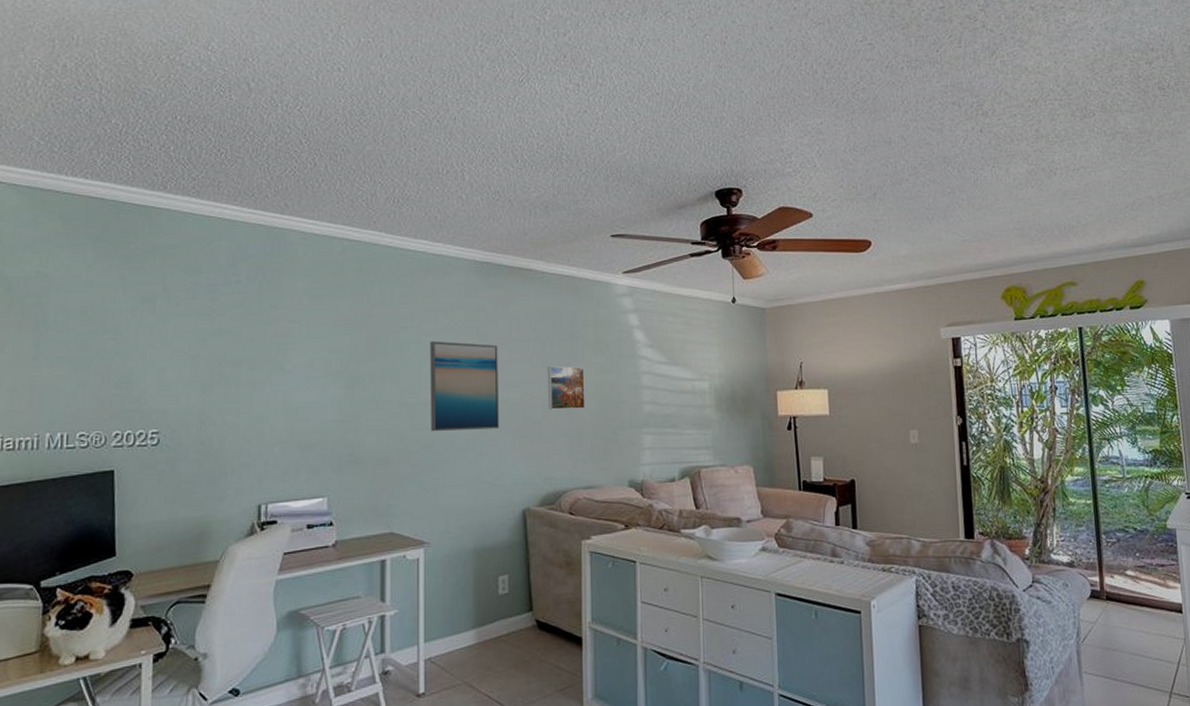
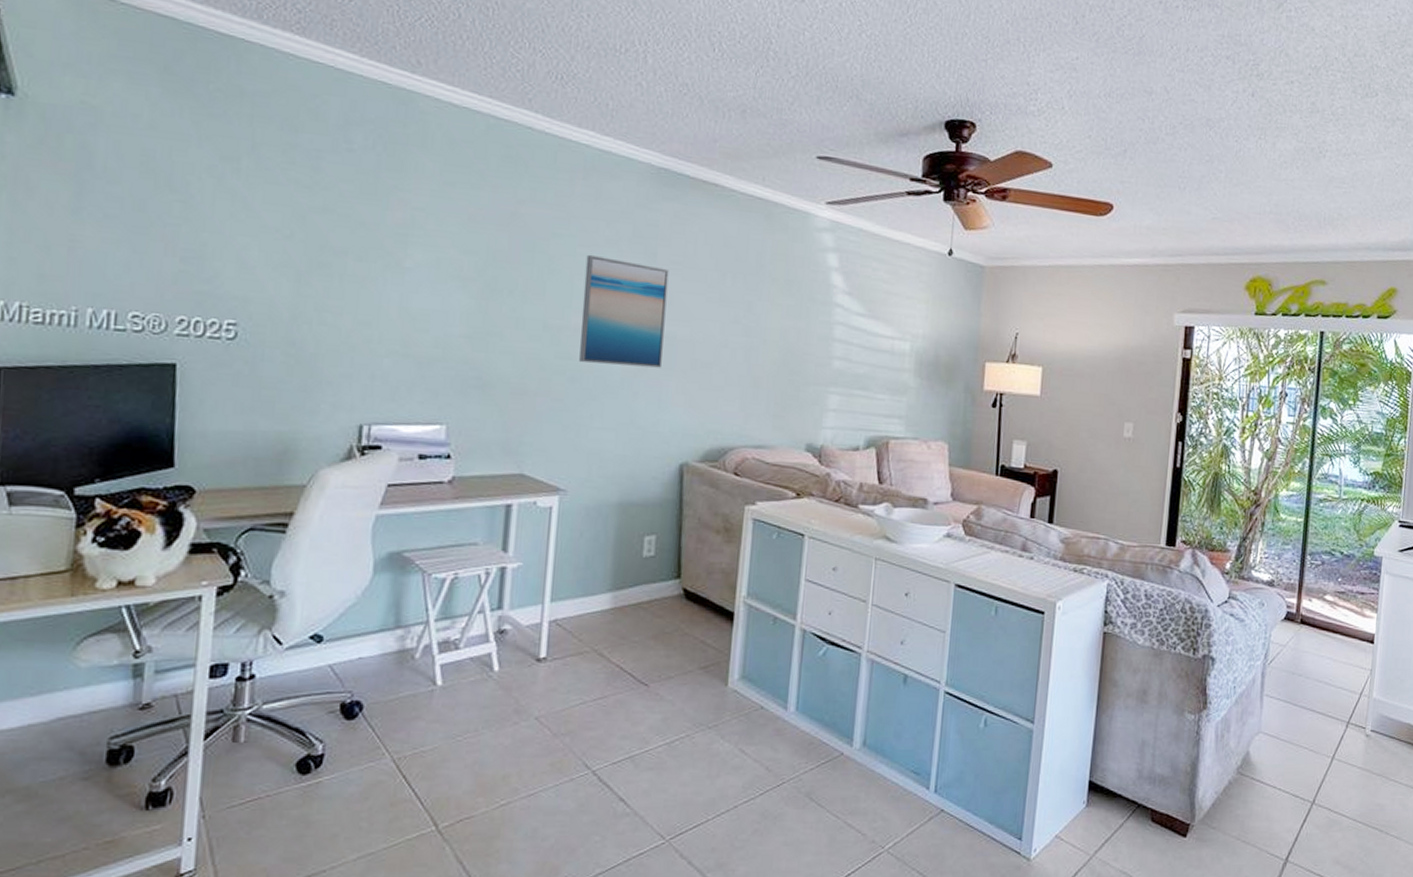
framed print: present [547,365,585,410] -> none [721,301,769,357]

